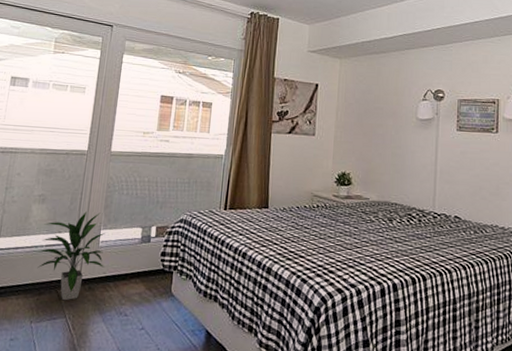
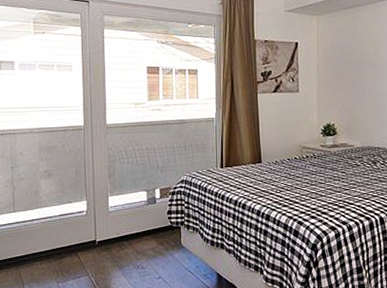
indoor plant: present [37,212,106,301] -> none [53,181,116,262]

